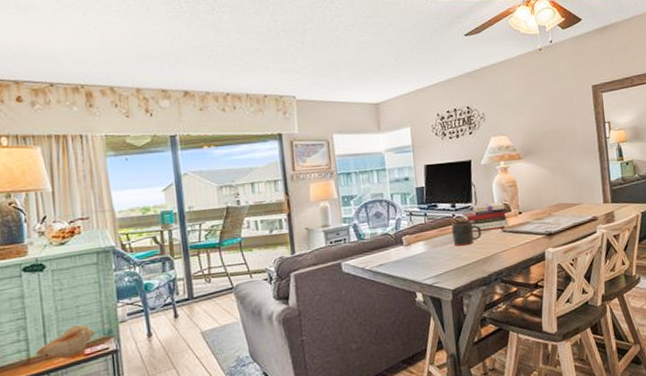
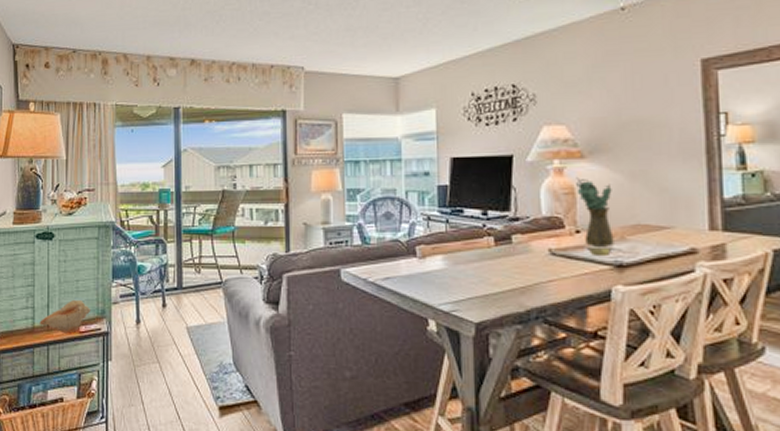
mug: present [451,220,482,247] -> none [480,233,521,268]
books: present [462,202,509,232] -> none [495,215,561,250]
vase: none [516,174,545,230] -> present [576,178,614,257]

